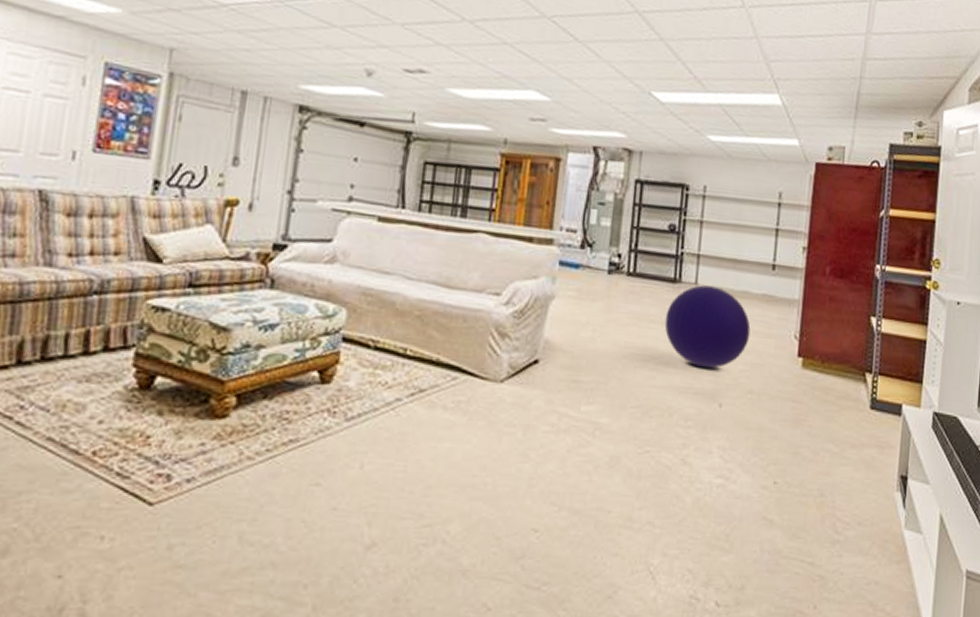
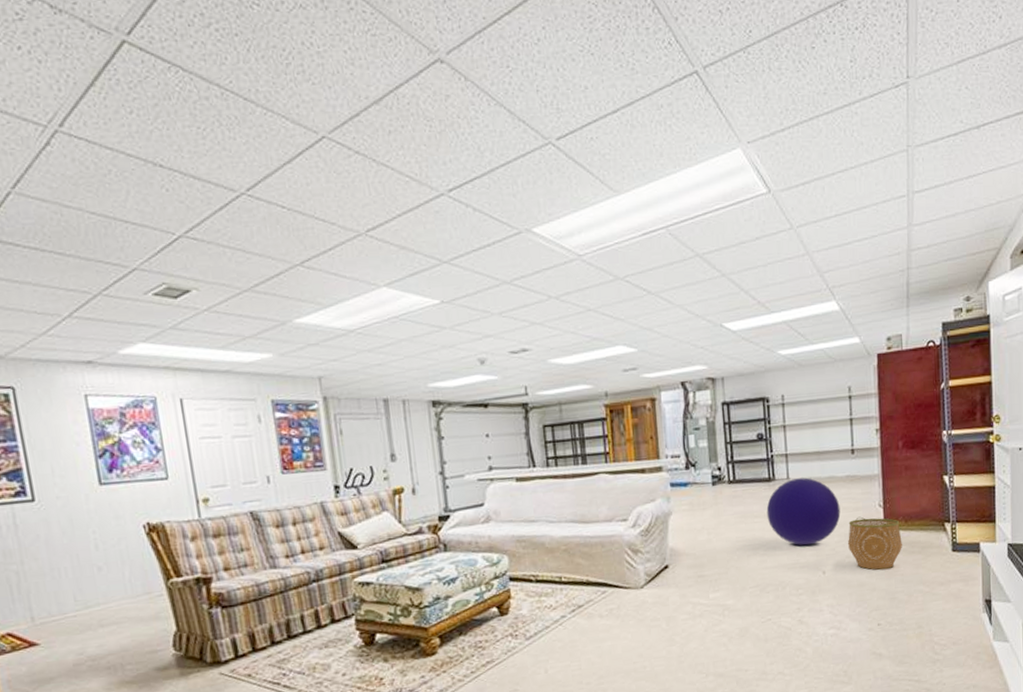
basket: none [752,345,816,416] -> present [847,516,902,570]

